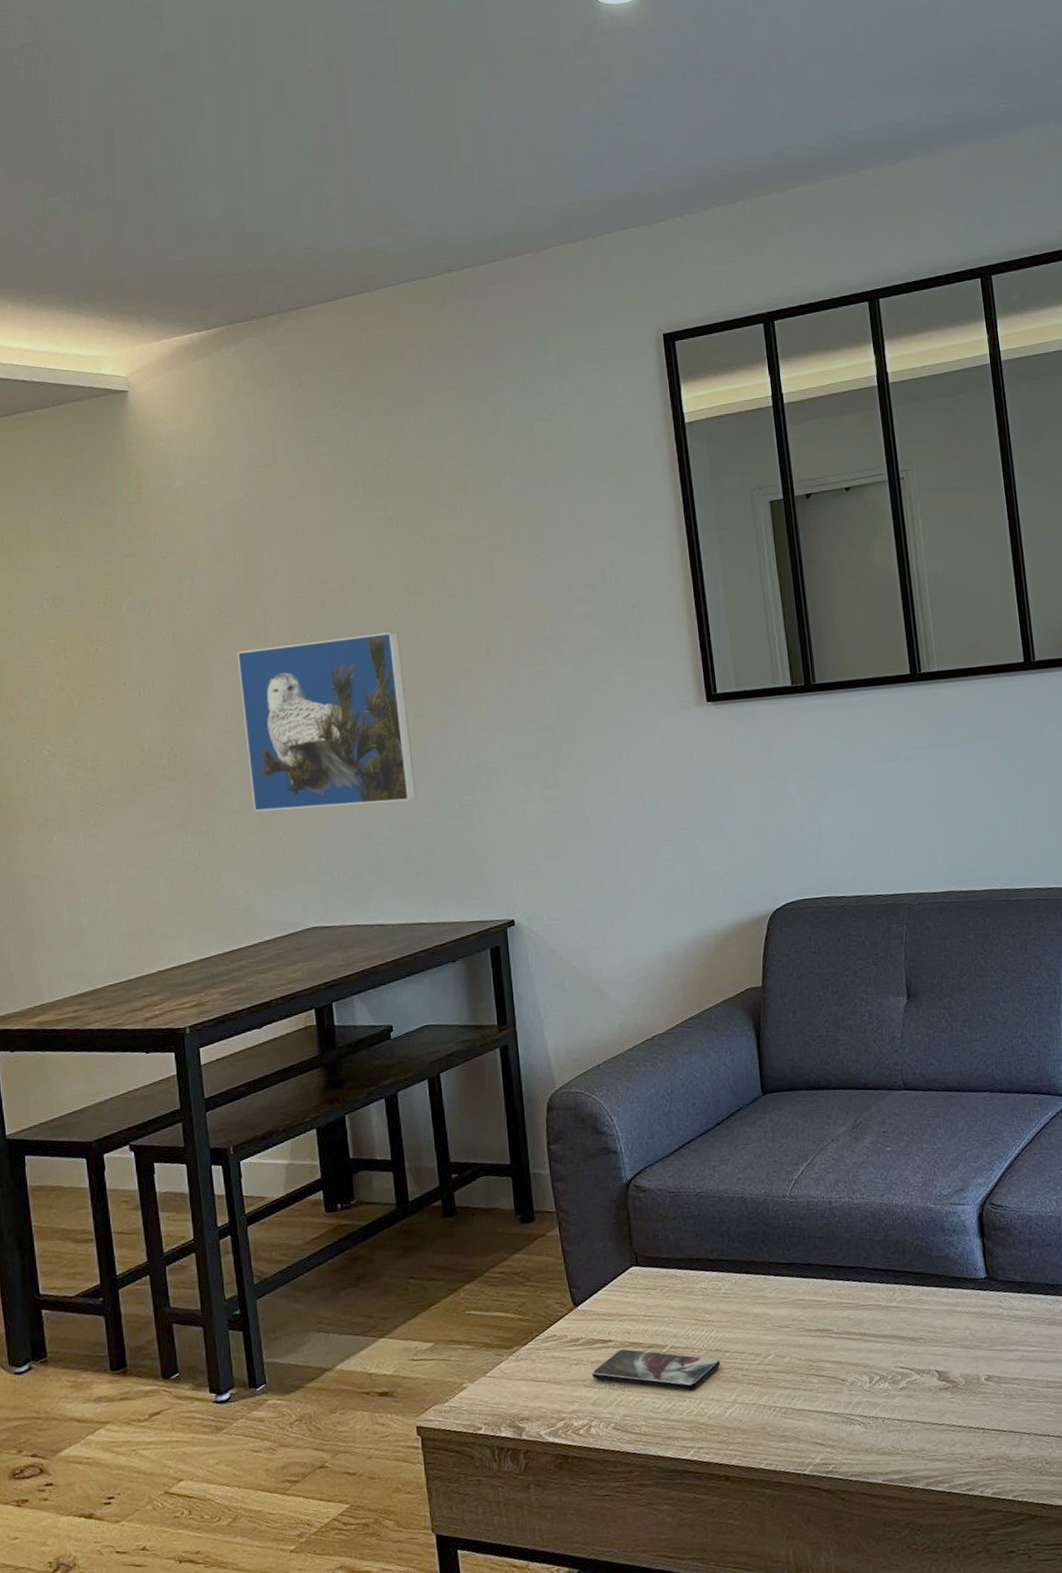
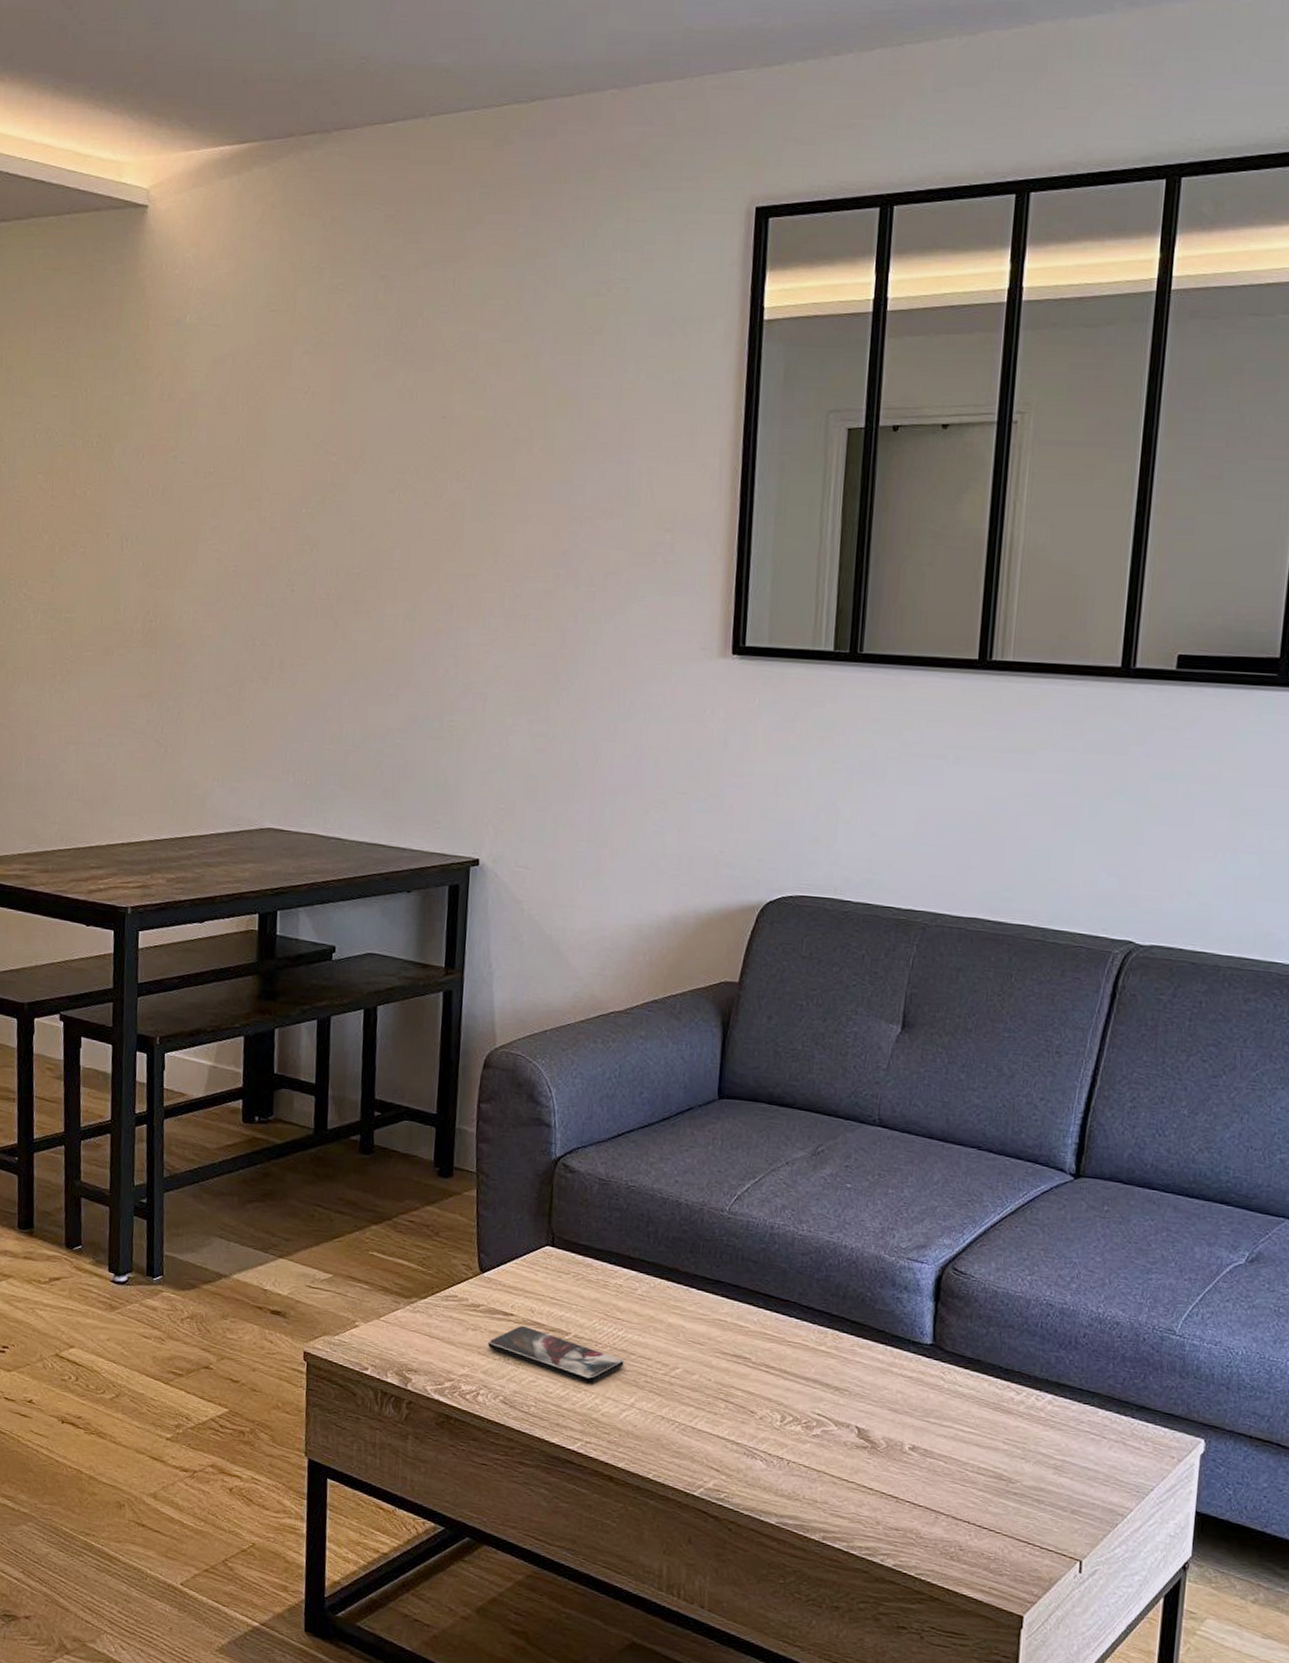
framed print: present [236,631,417,812] -> none [223,517,401,710]

